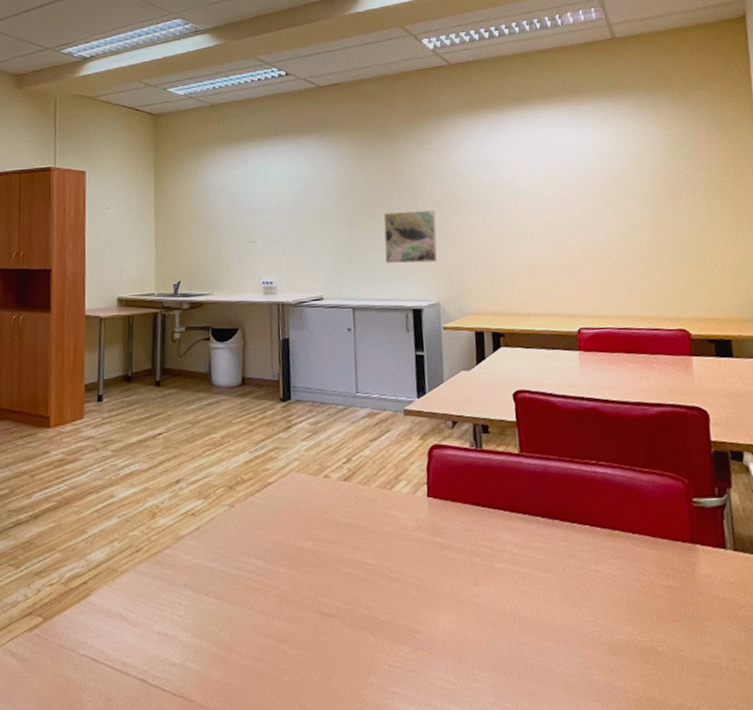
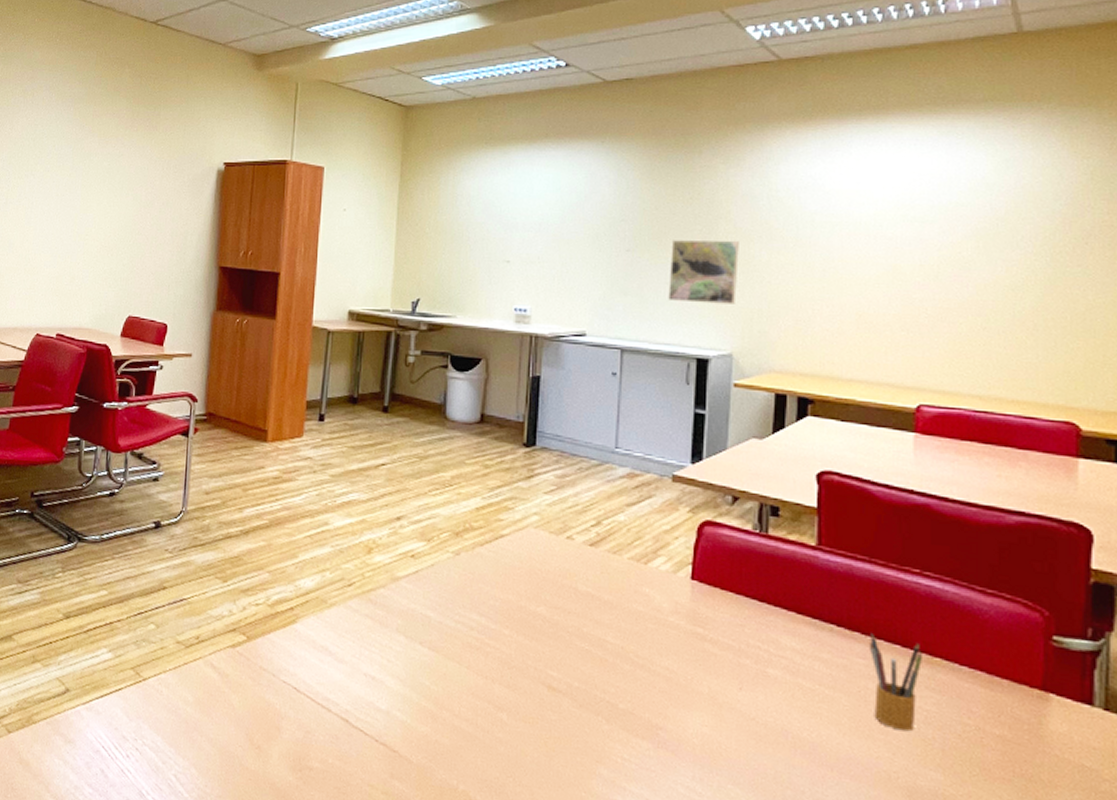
pencil box: none [566,519,607,597] -> present [869,634,924,732]

